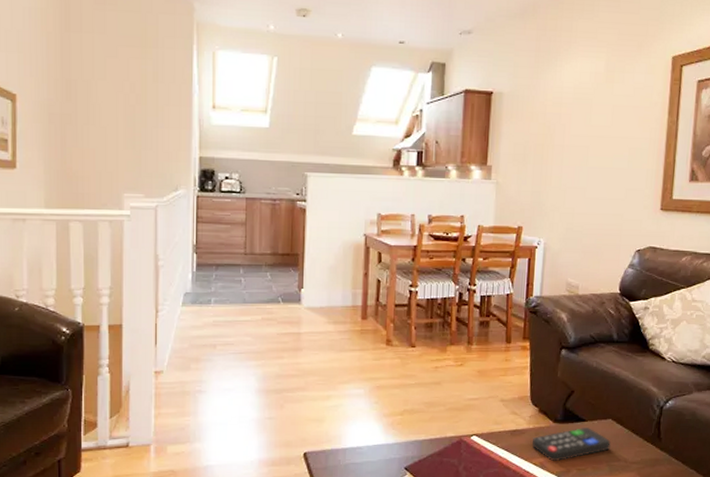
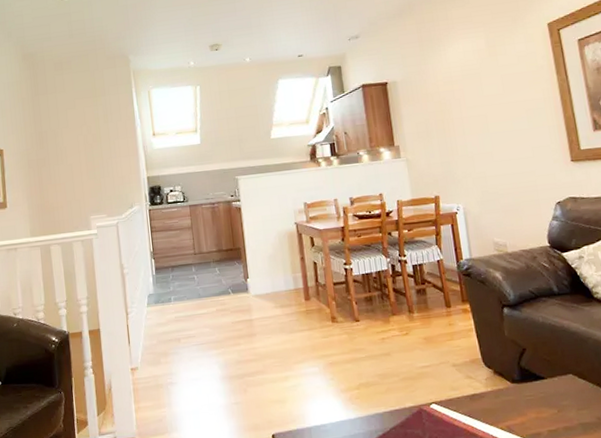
remote control: present [532,428,611,462] -> none [494,385,578,425]

